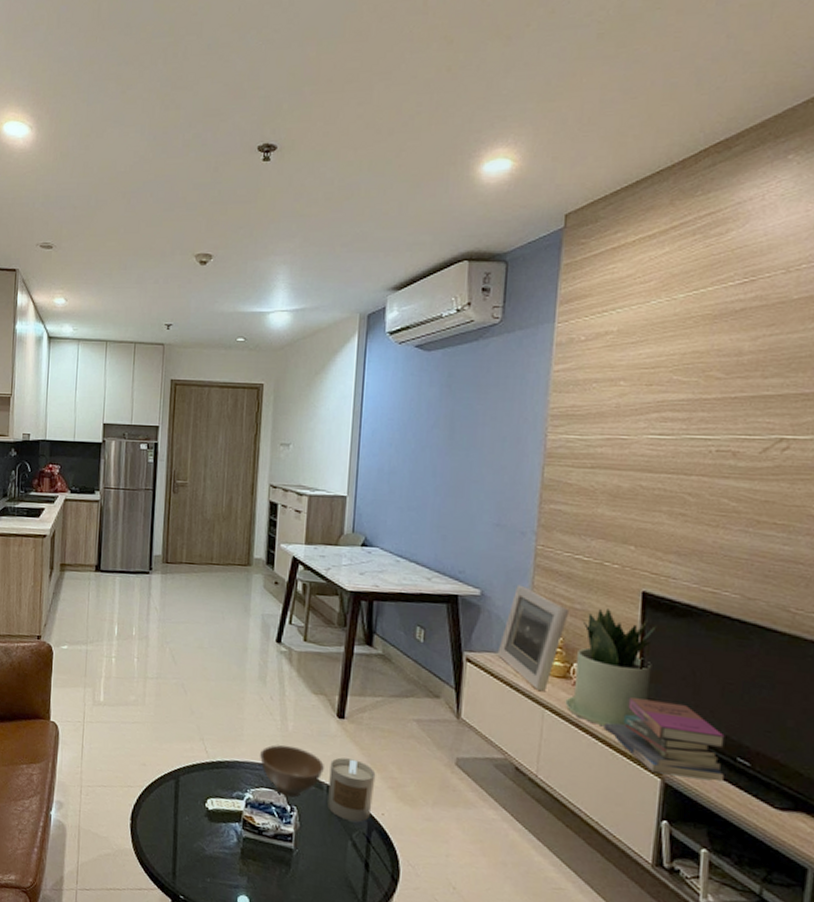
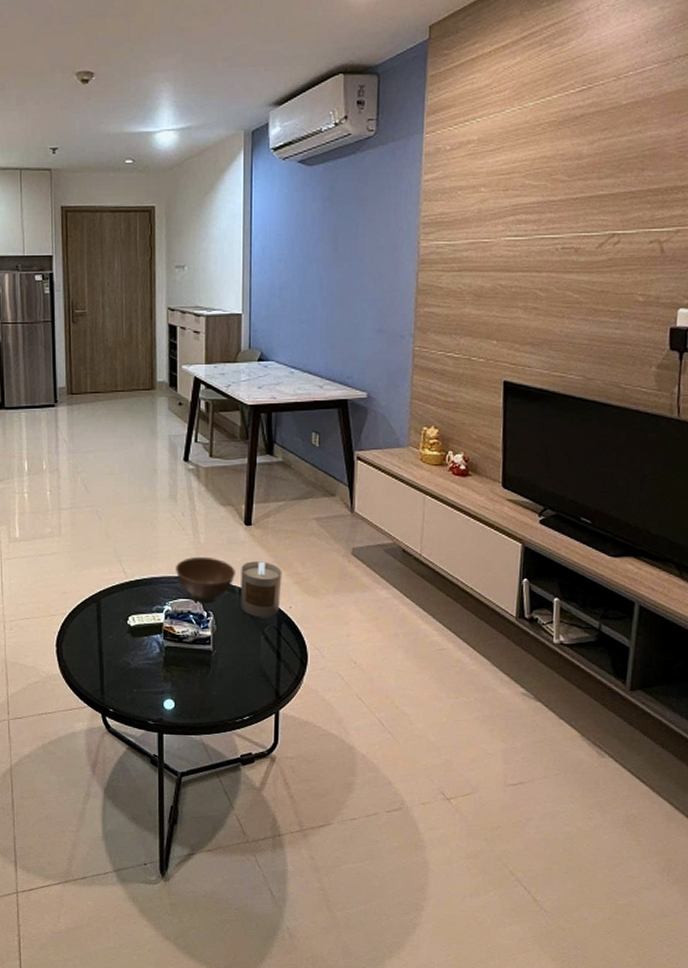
picture frame: present [497,584,570,692] -> none [384,385,444,480]
planter: present [565,609,657,726] -> none [442,399,516,503]
books: present [603,697,725,783] -> none [475,476,571,540]

